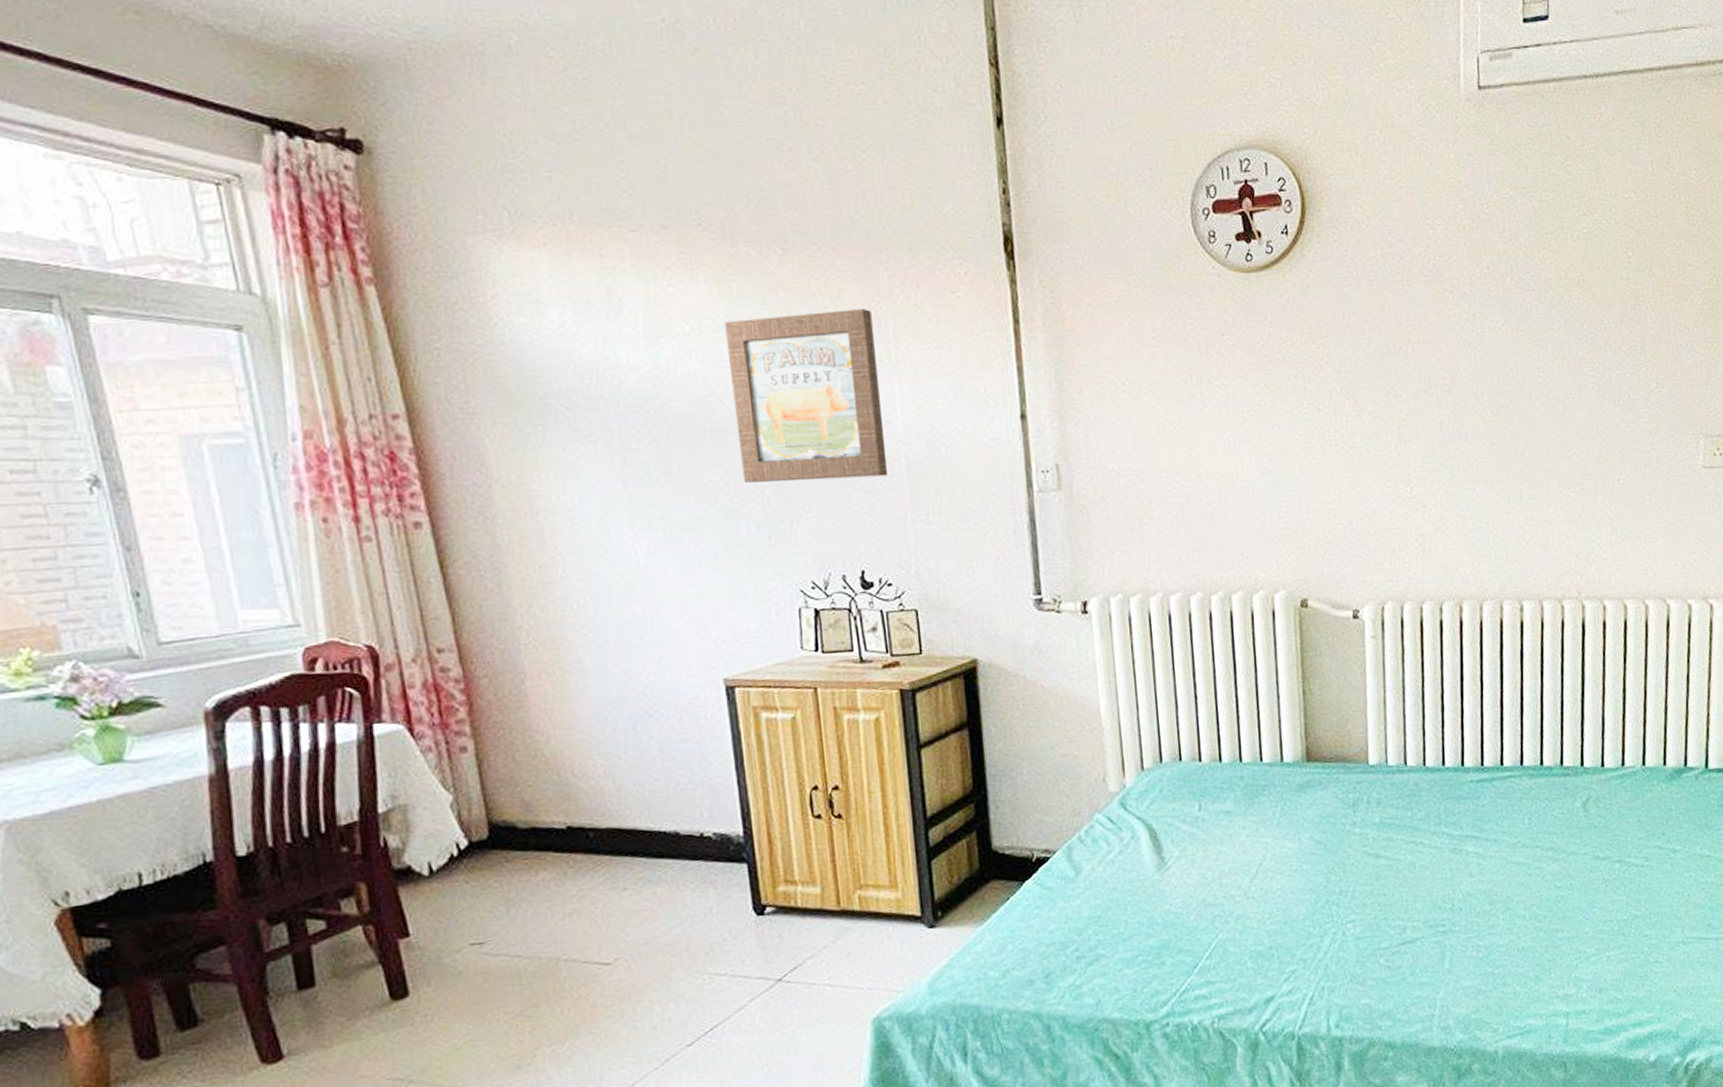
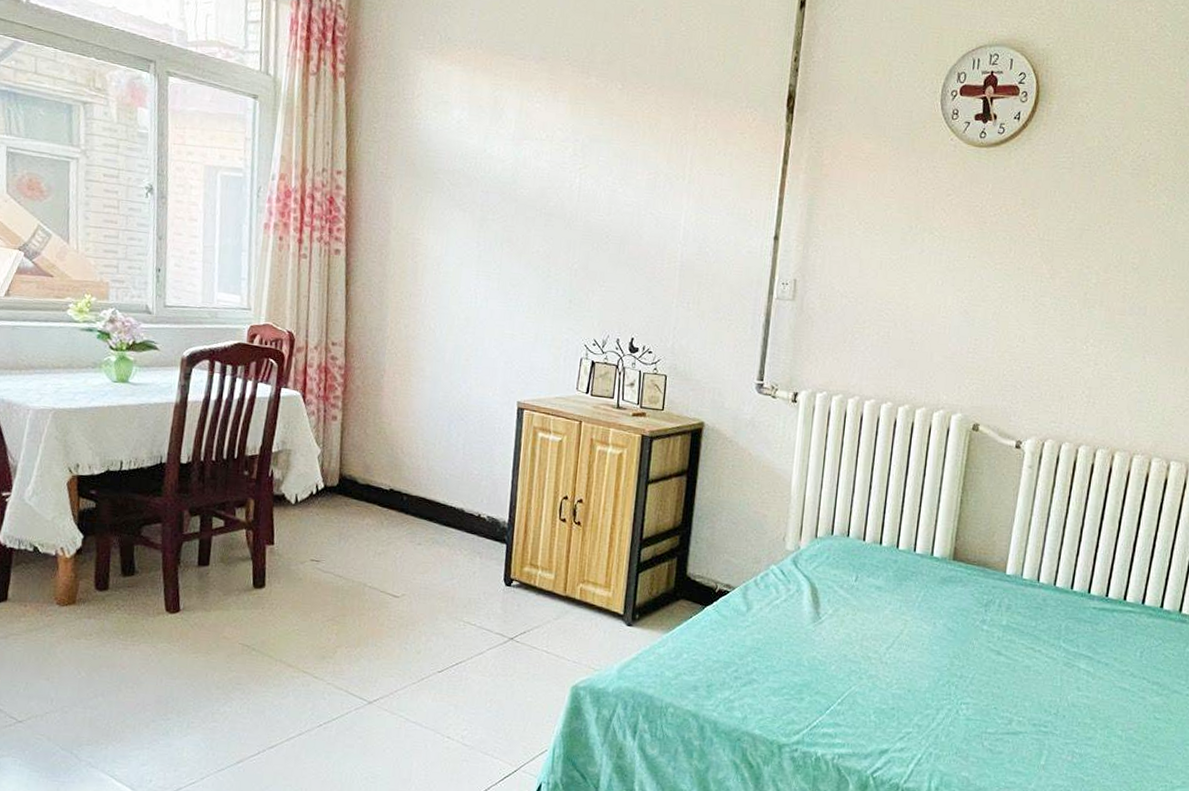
wall art: present [724,309,888,483] -> none [560,134,677,268]

